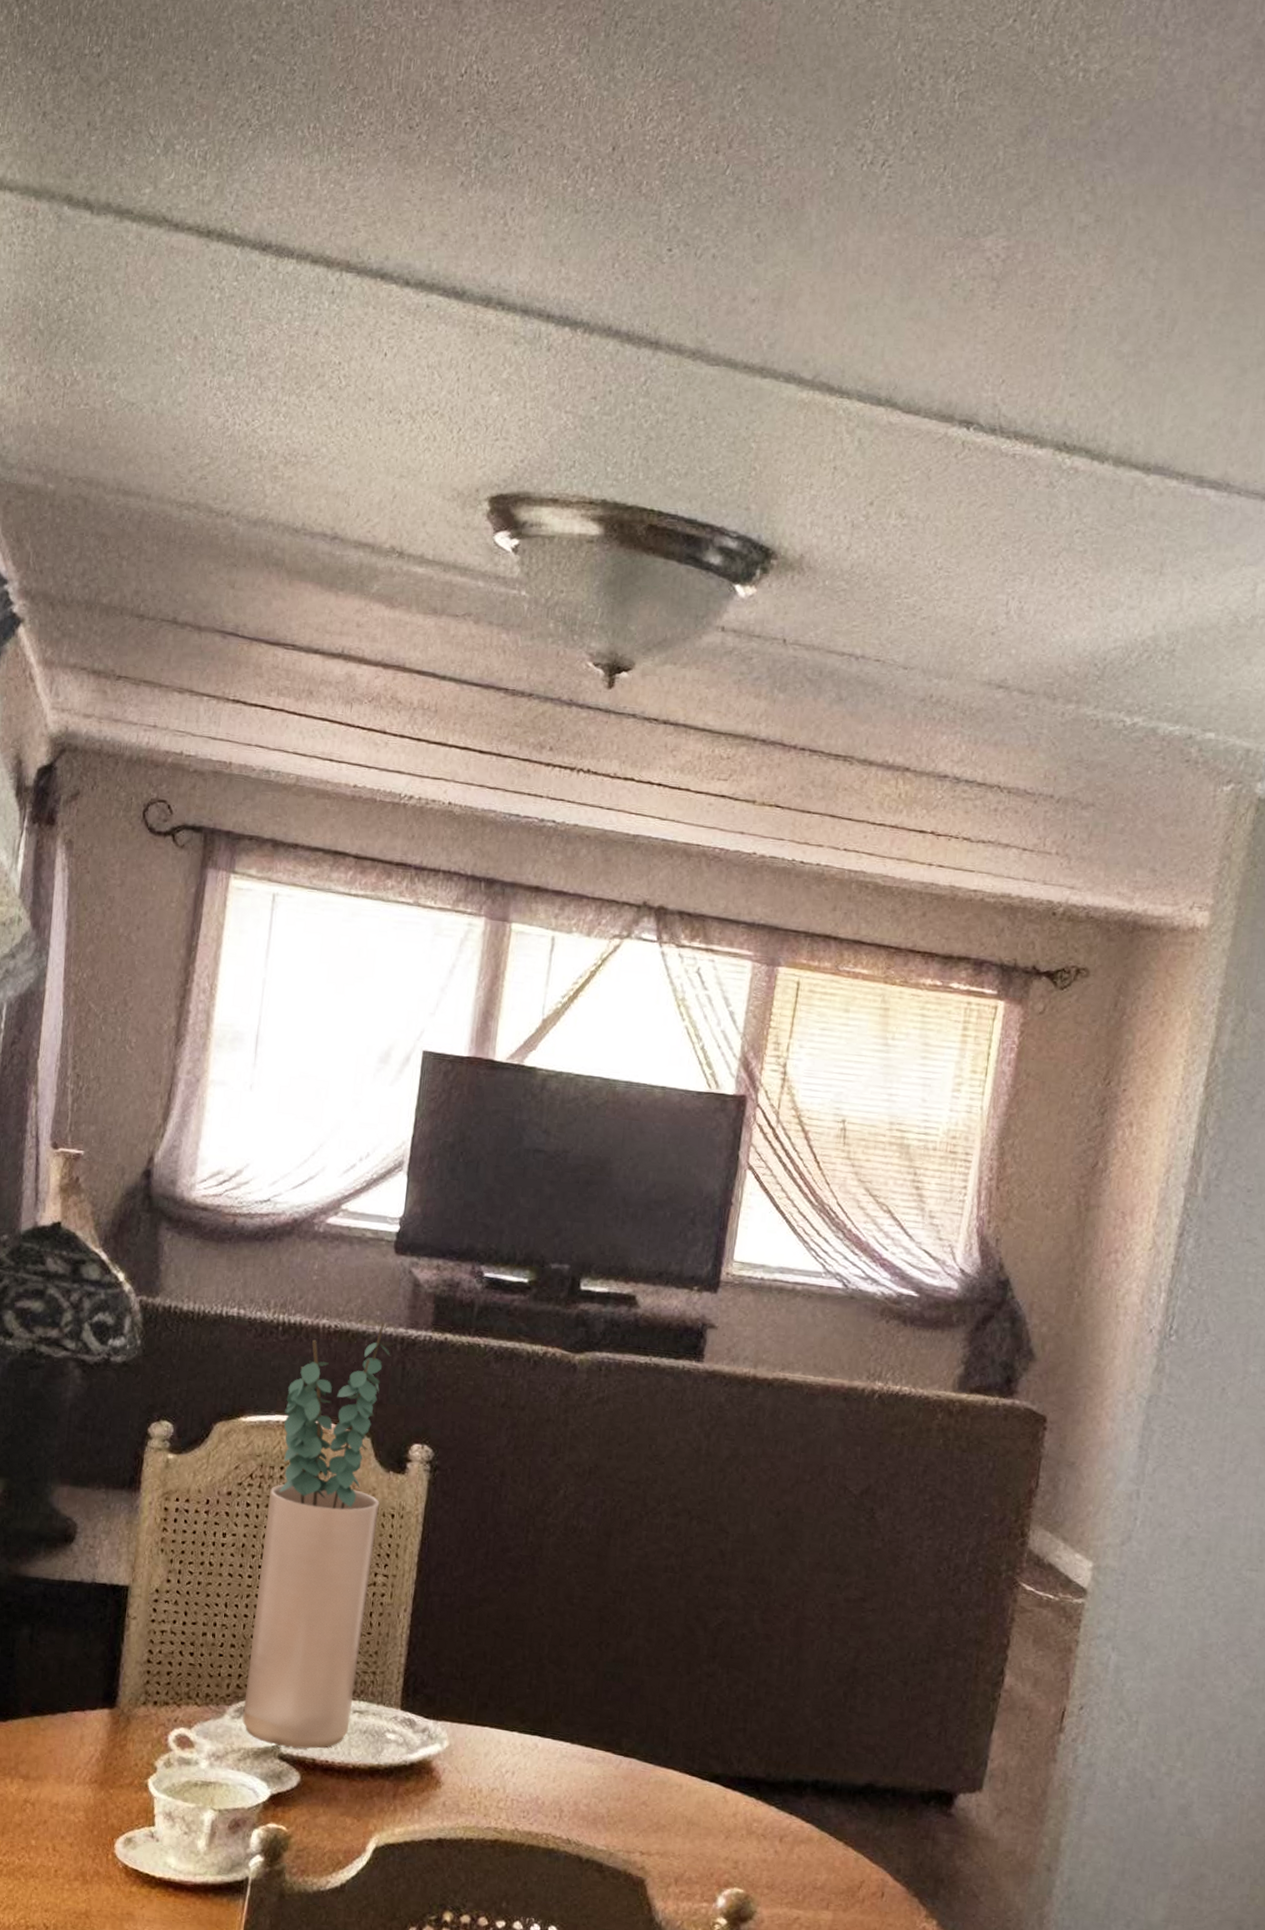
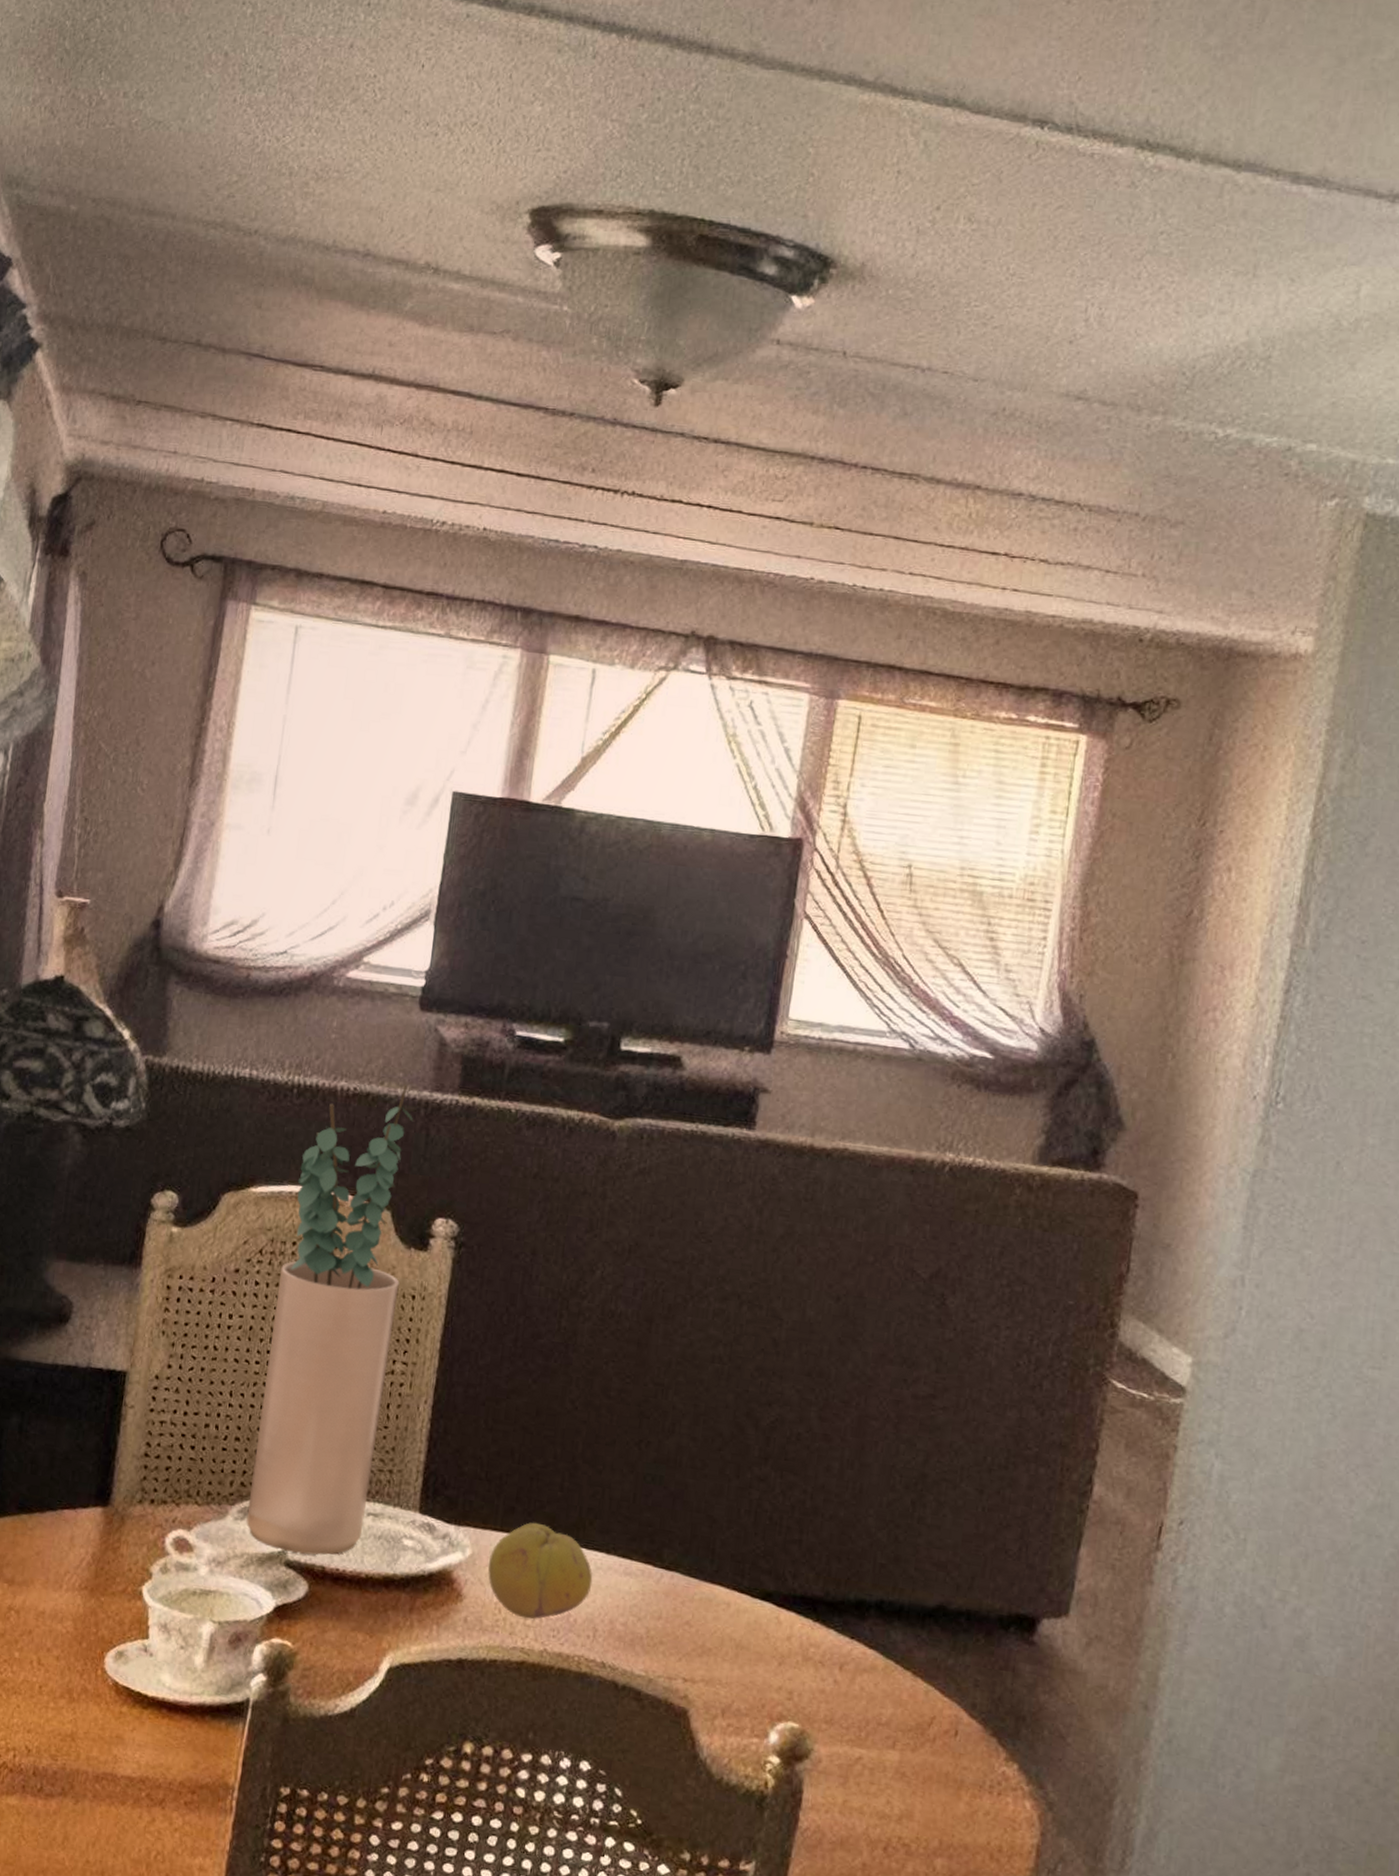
fruit: none [463,1716,559,1802] -> present [488,1522,593,1619]

